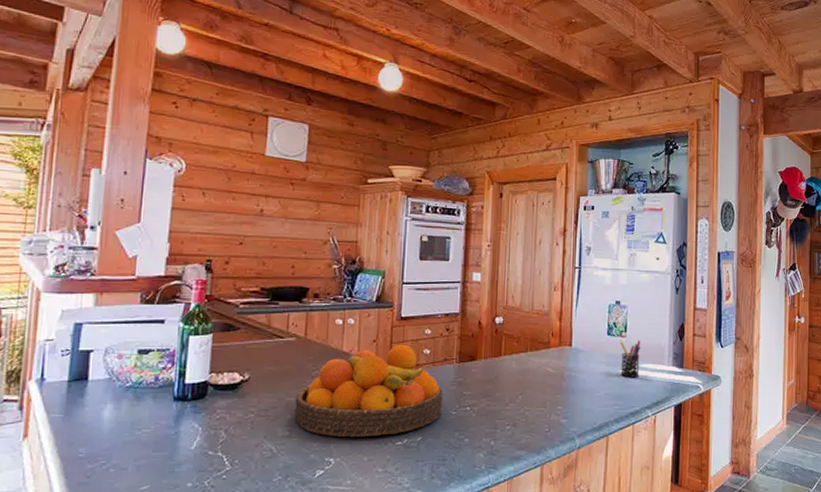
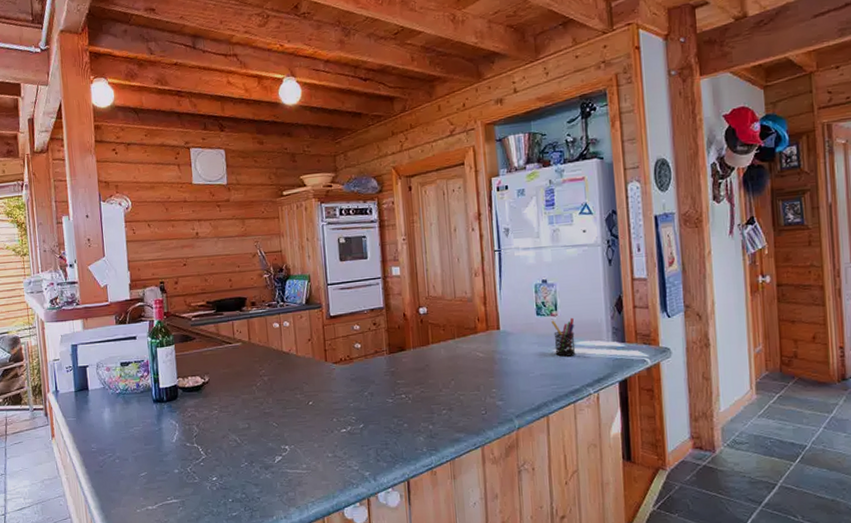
fruit bowl: present [295,344,443,438] -> none [249,340,379,427]

